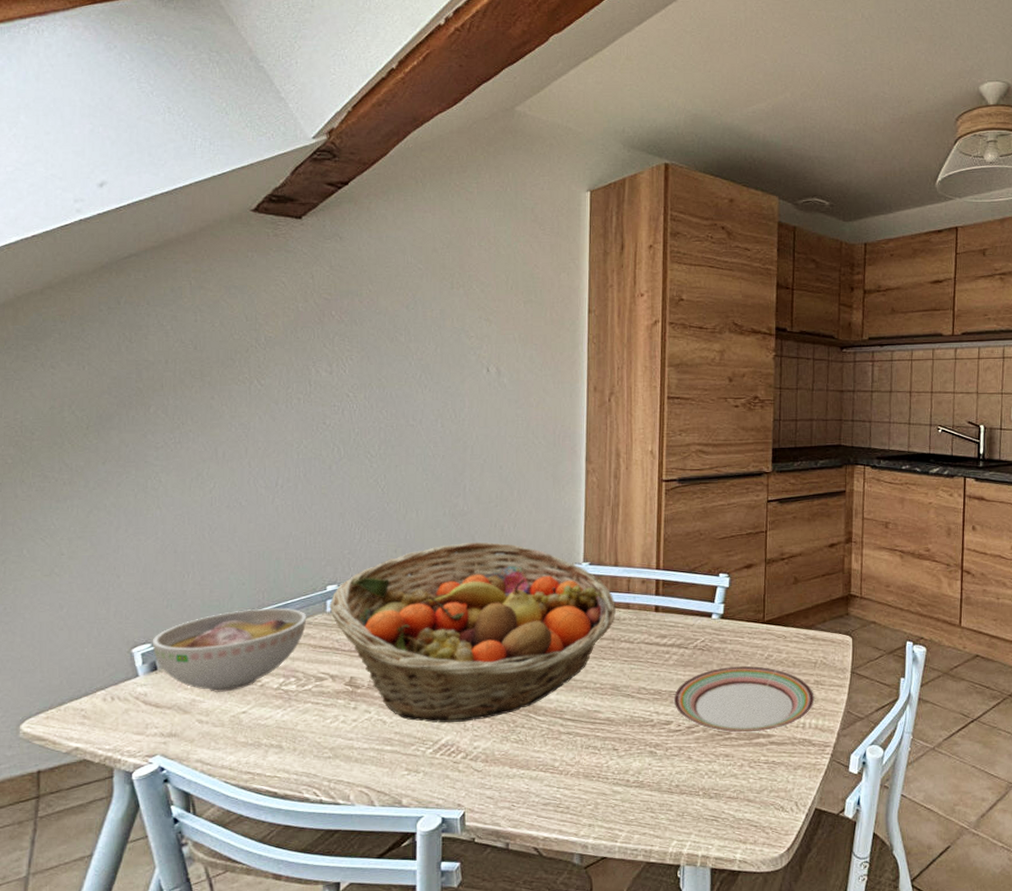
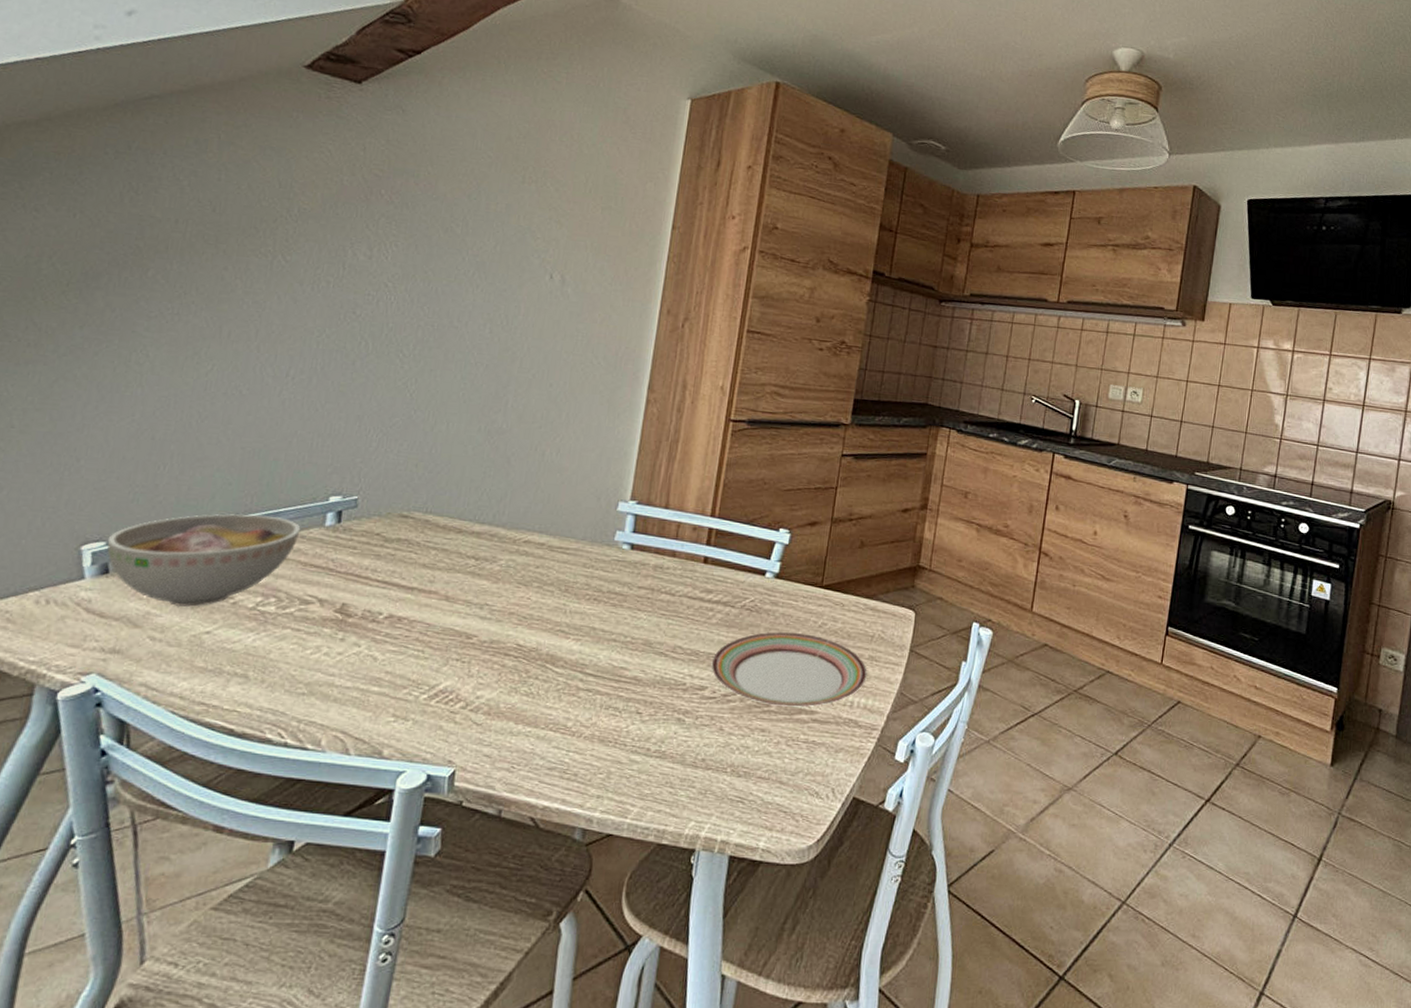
fruit basket: present [329,541,617,723] -> none [329,464,661,667]

